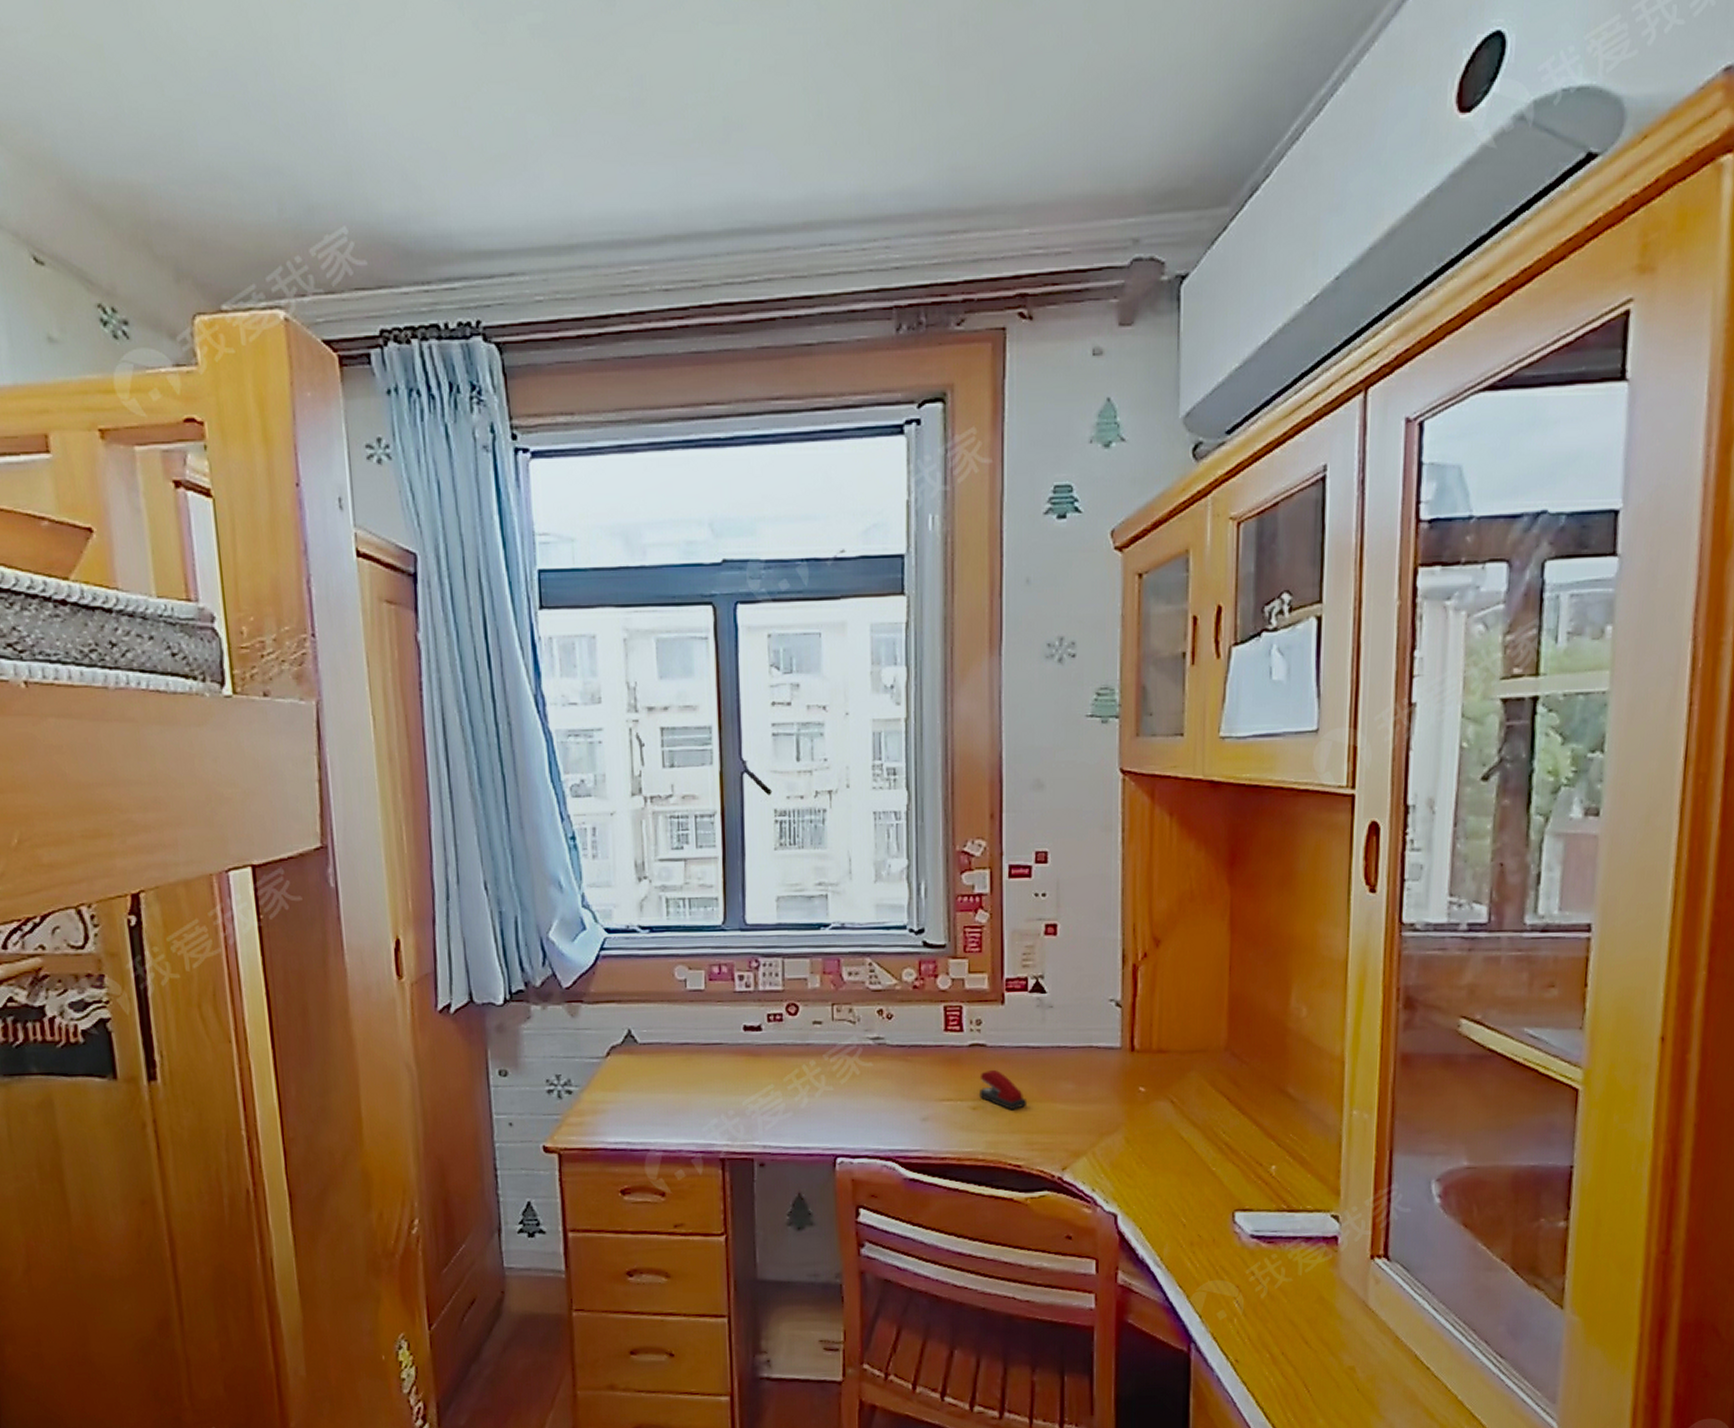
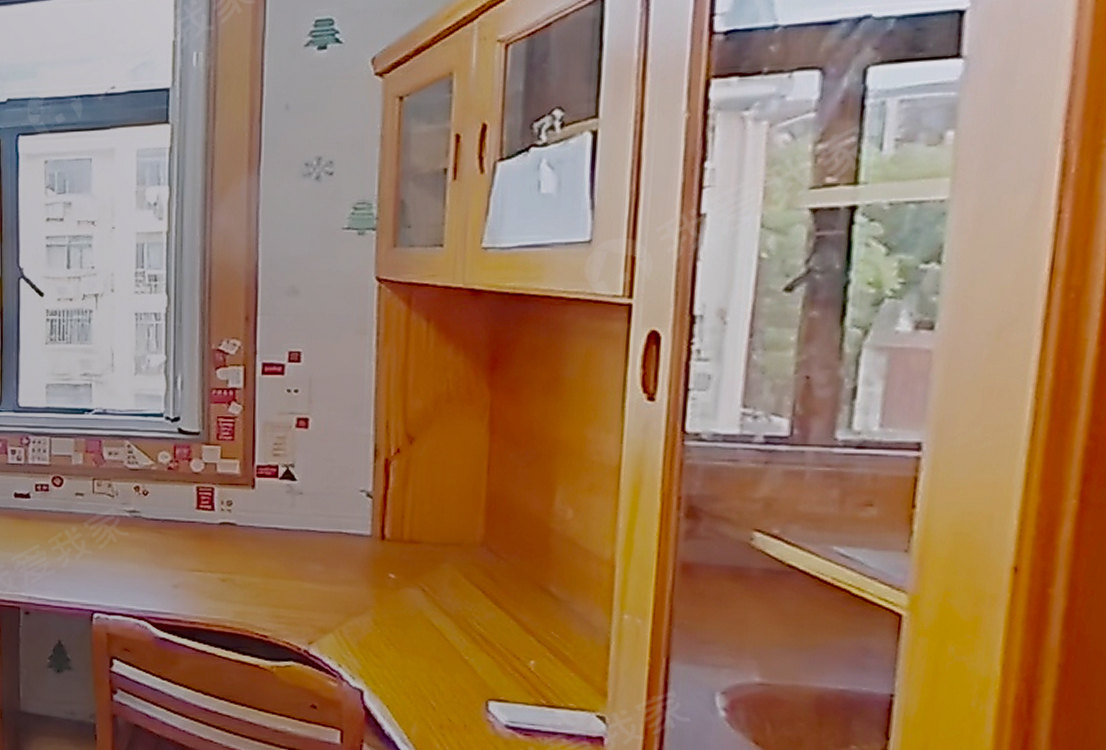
stapler: present [979,1069,1028,1109] -> none [229,546,276,584]

